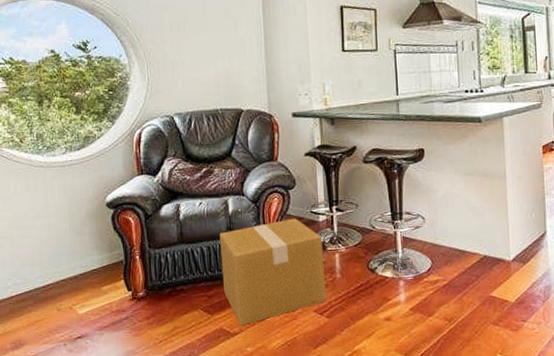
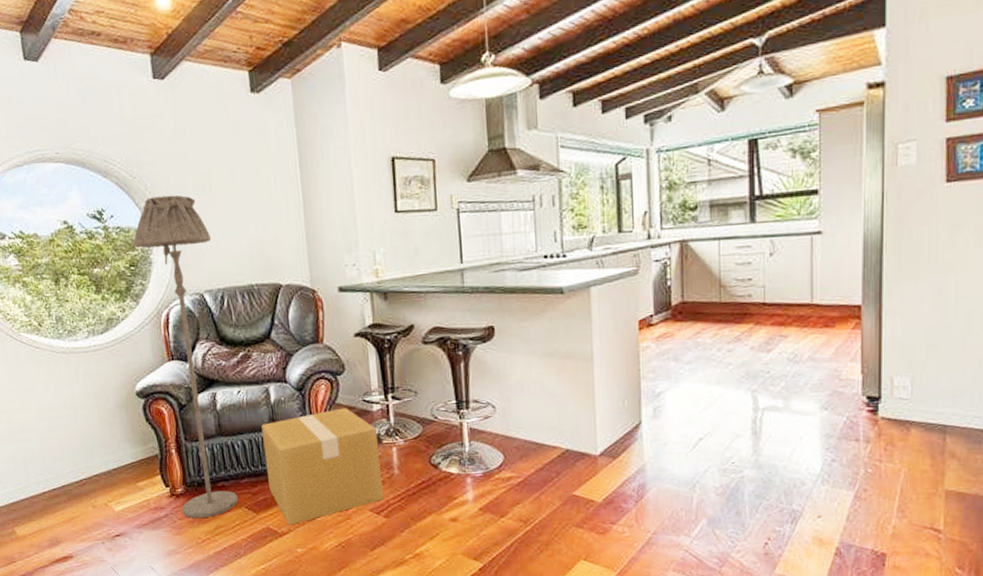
floor lamp: none [113,31,195,321] -> present [133,195,239,519]

